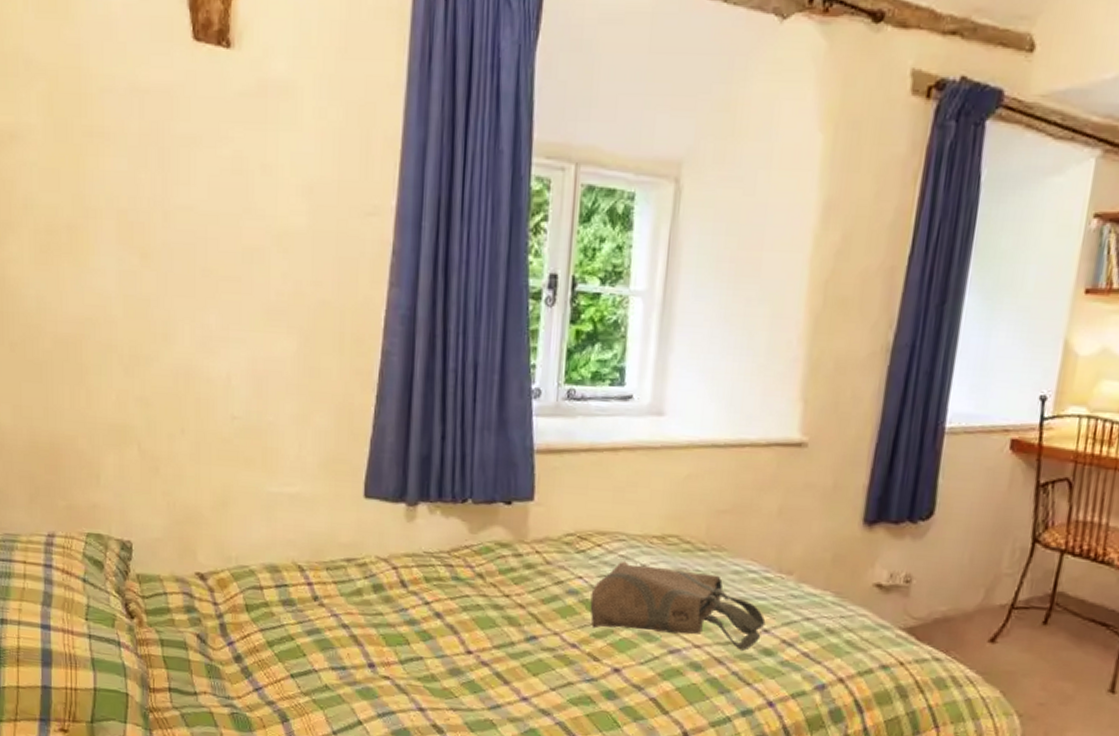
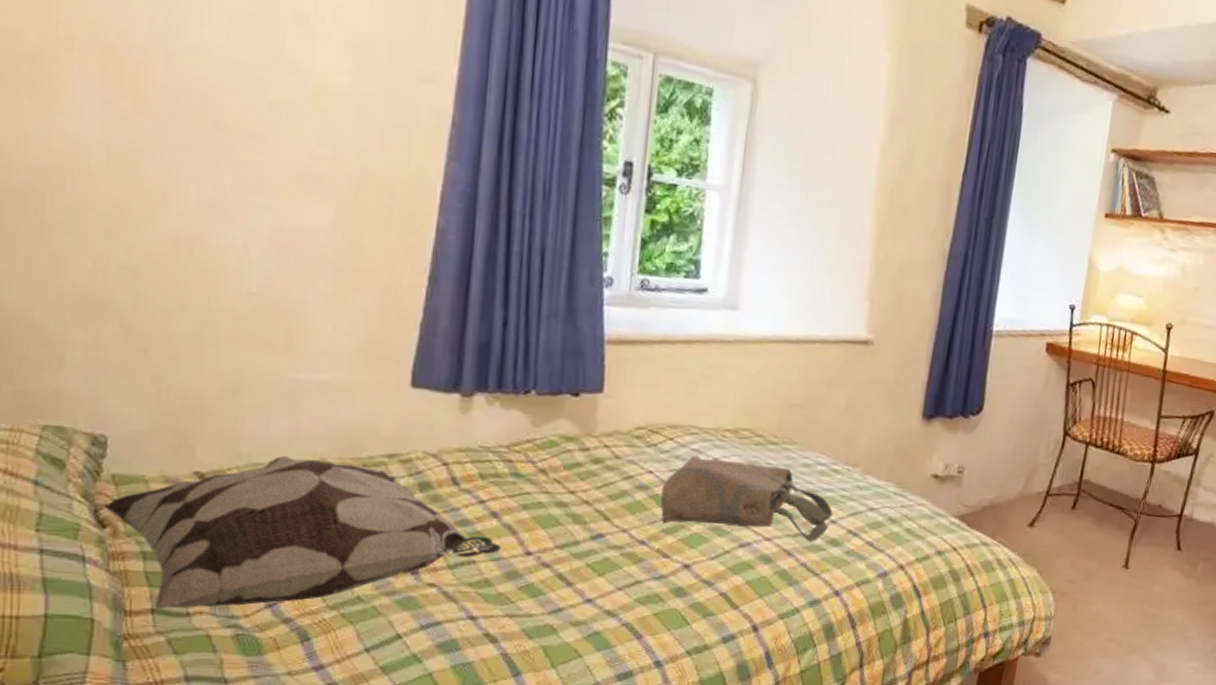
decorative pillow: none [132,560,445,689] -> present [104,456,501,610]

